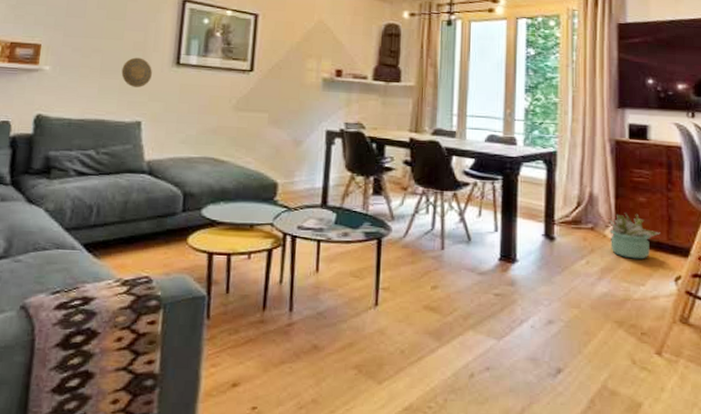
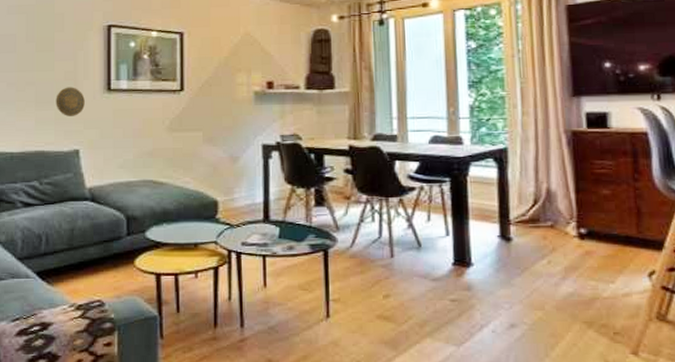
decorative plant: present [608,213,660,260] -> none [569,207,629,256]

